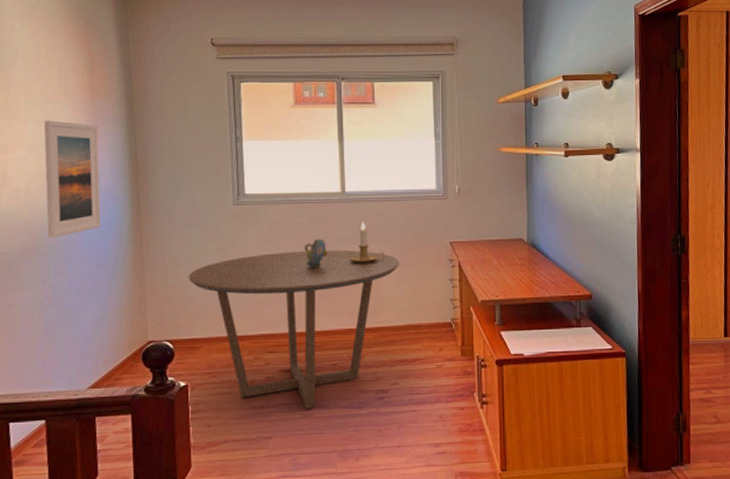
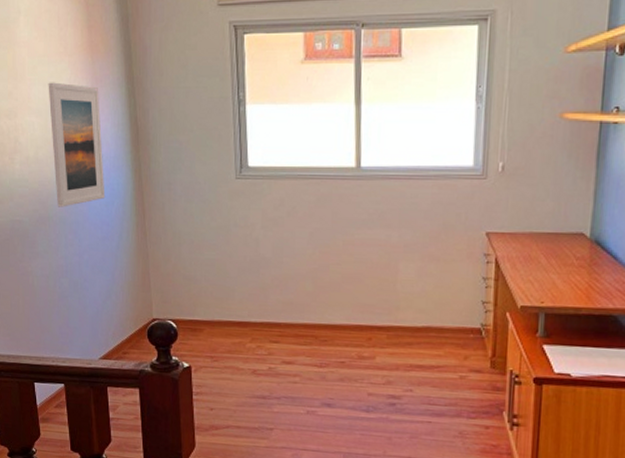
dining table: present [188,249,399,409] -> none [190,234,422,405]
decorative bowl: present [304,238,328,268] -> none [312,220,338,254]
candlestick: present [350,222,385,265] -> none [363,204,405,254]

